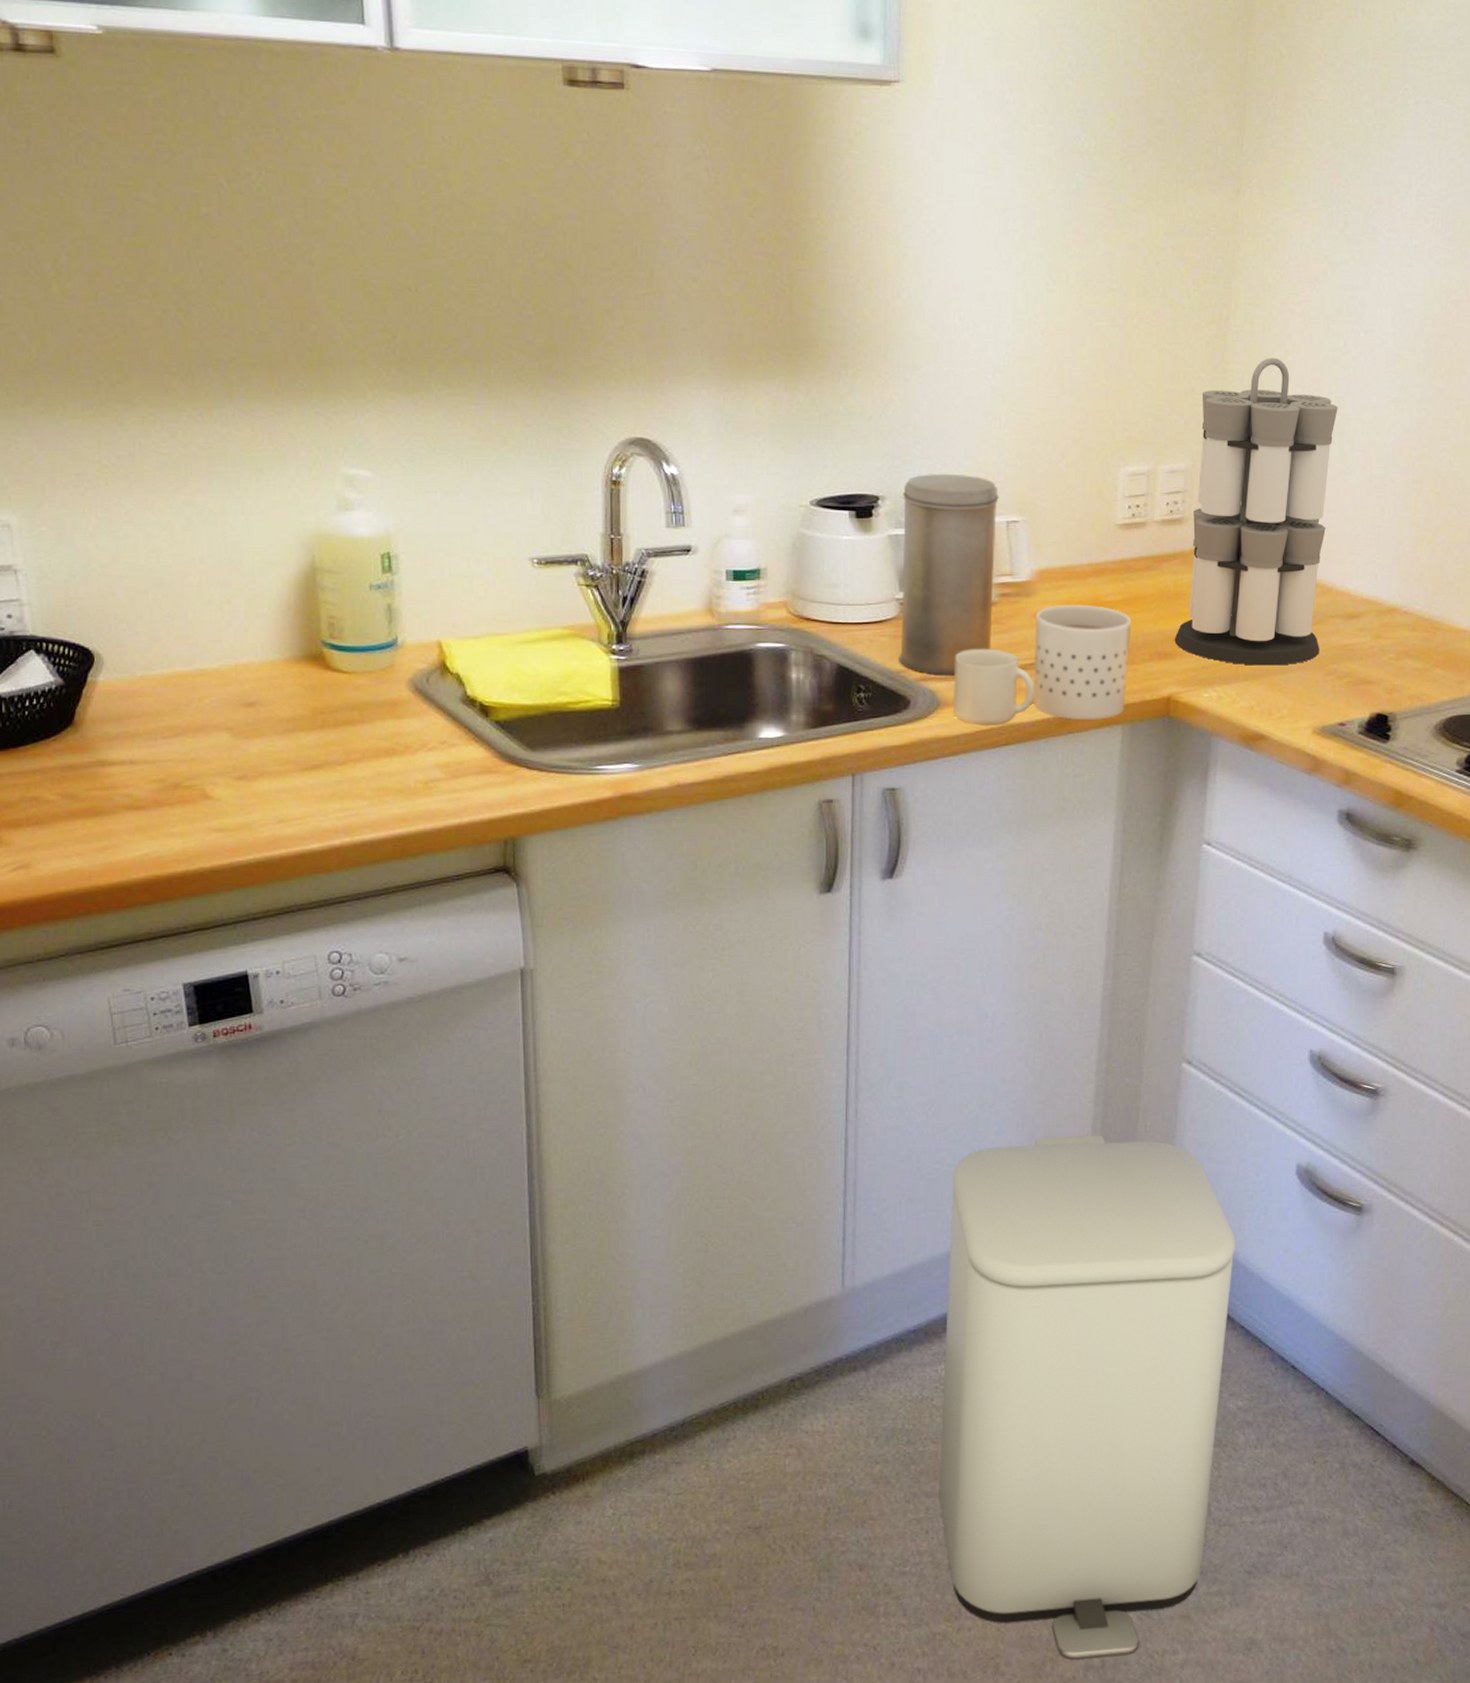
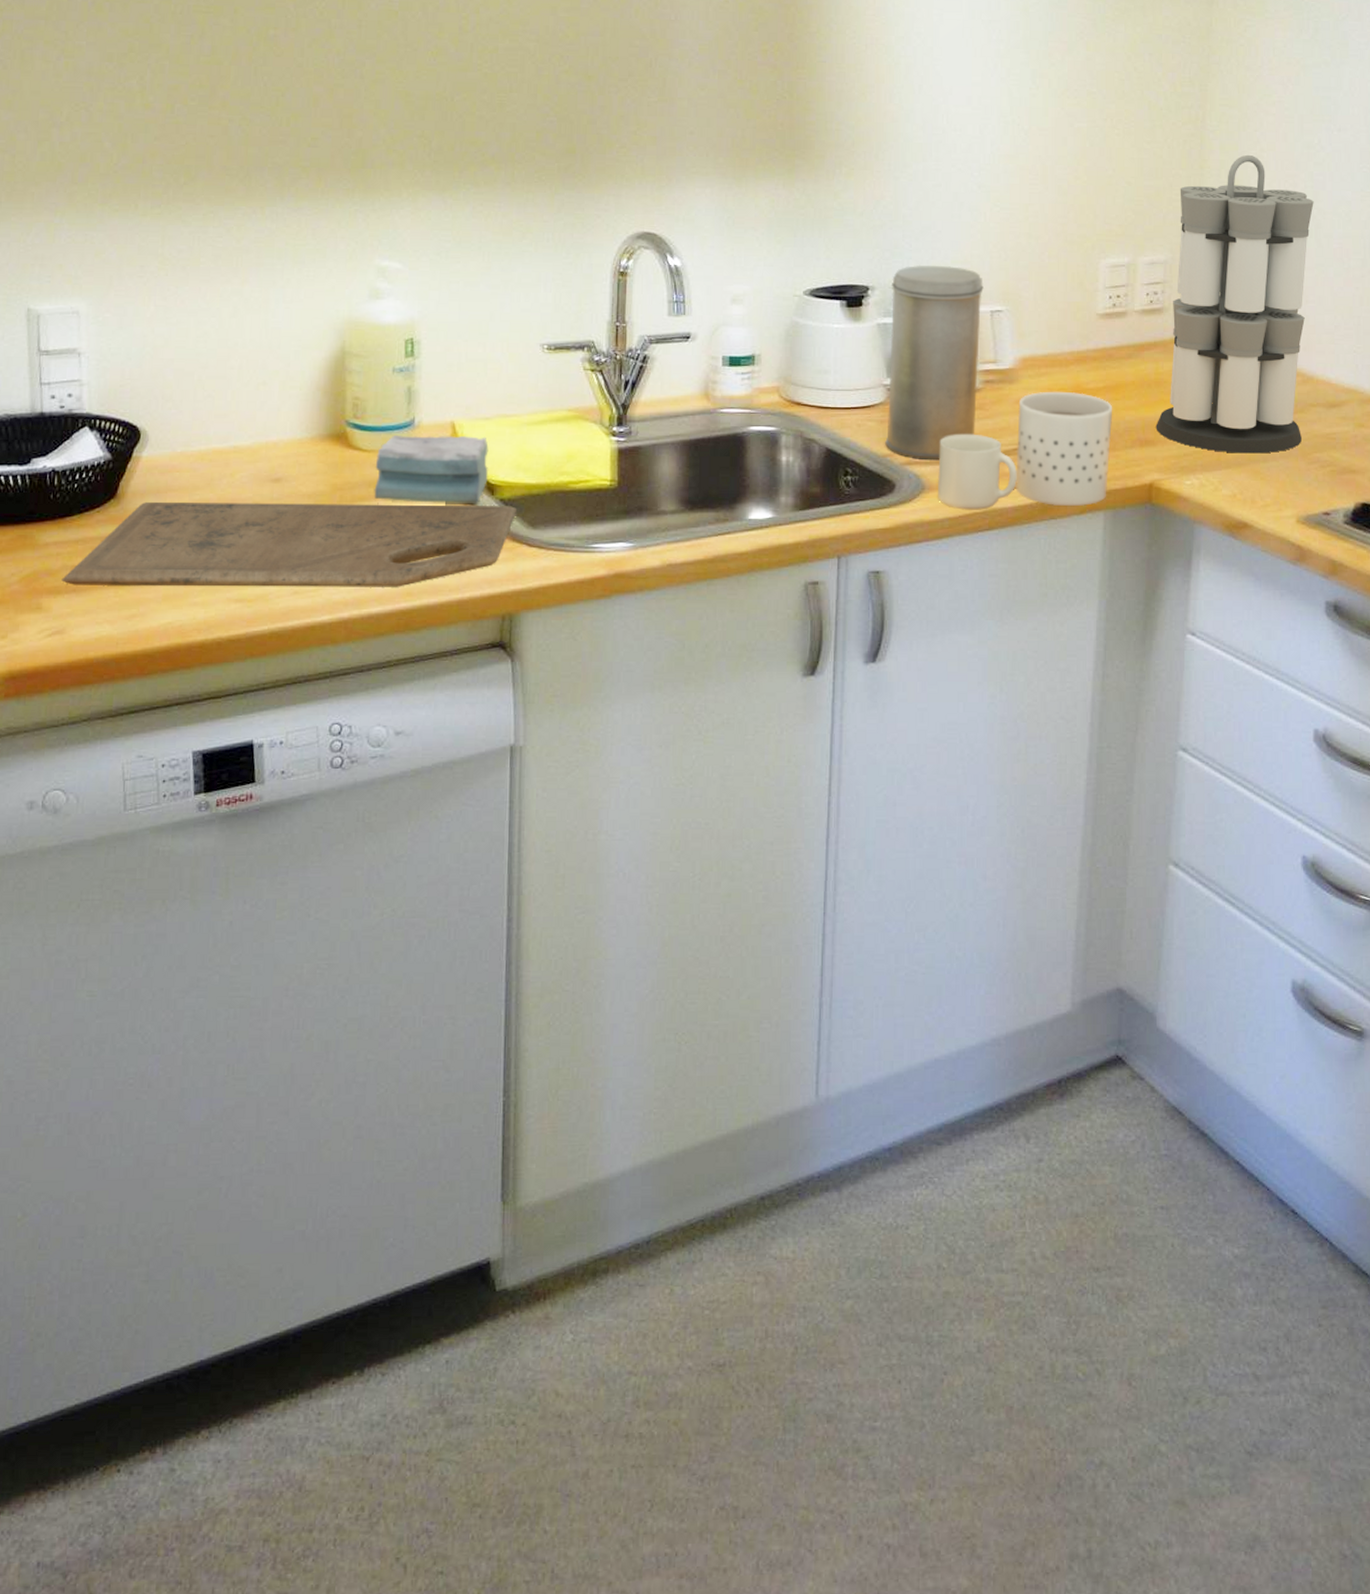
cutting board: none [21,727,515,818] -> present [61,501,518,587]
sponge: none [357,655,482,727] -> present [374,435,489,504]
pedal bin: present [939,1135,1236,1661] -> none [913,939,1229,1548]

